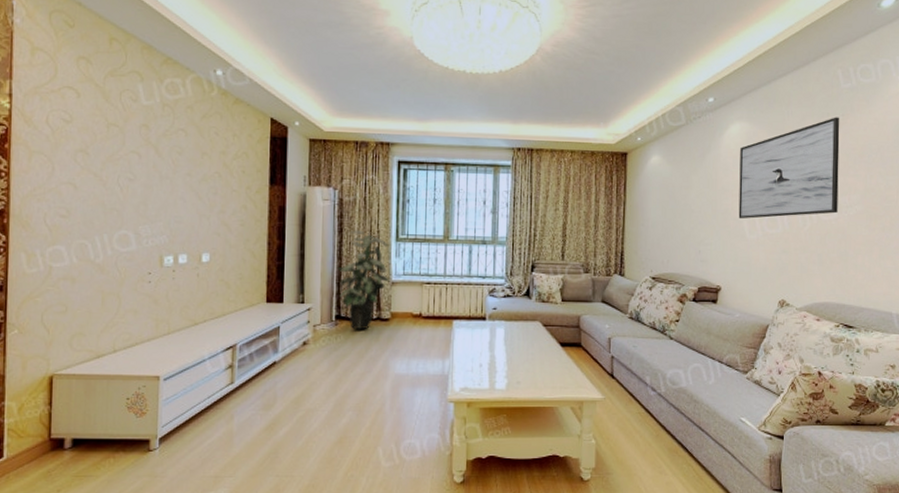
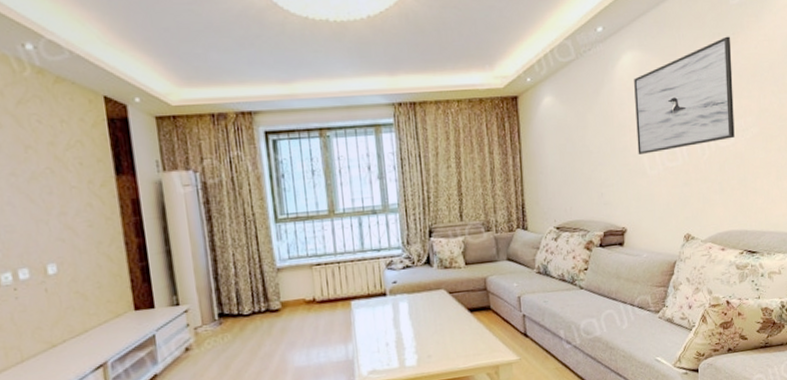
indoor plant: present [336,230,389,330] -> none [210,215,274,326]

